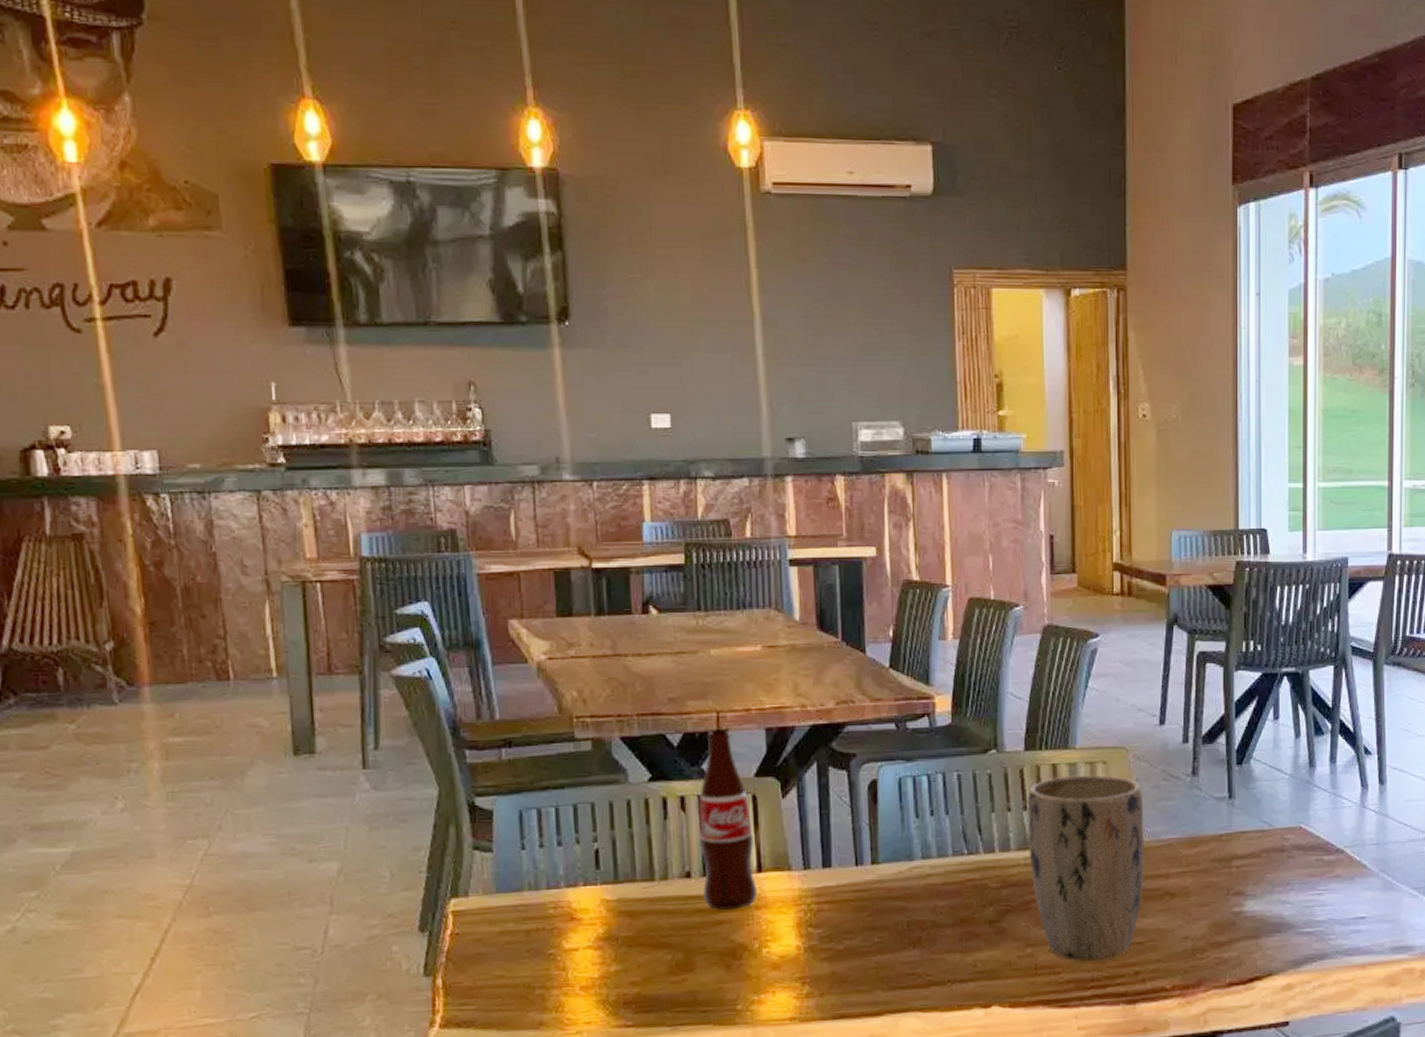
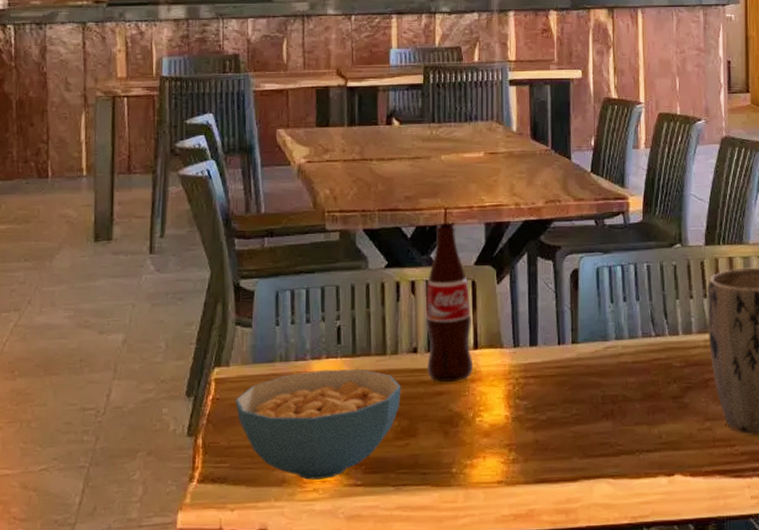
cereal bowl: none [478,897,674,1022] -> present [235,369,401,480]

